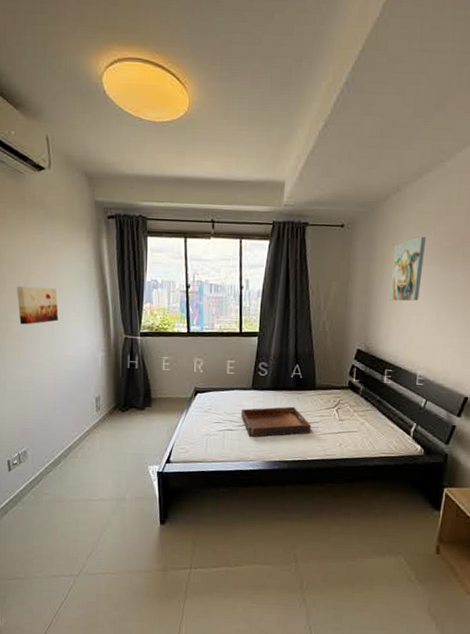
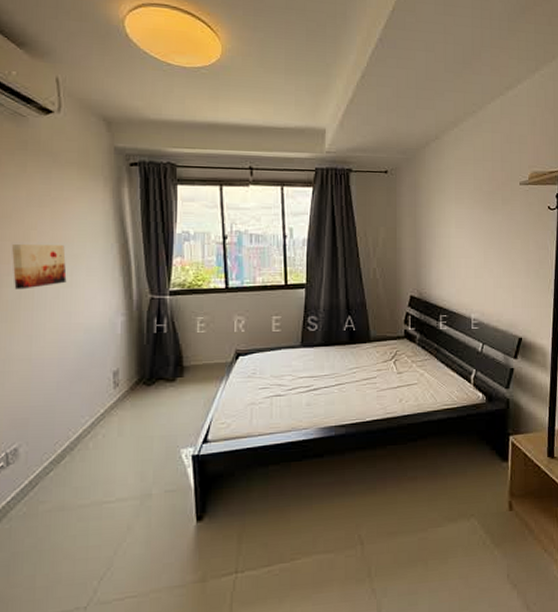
serving tray: present [241,406,312,437] -> none [291,362,369,401]
wall art: present [389,236,427,301] -> none [437,181,468,245]

